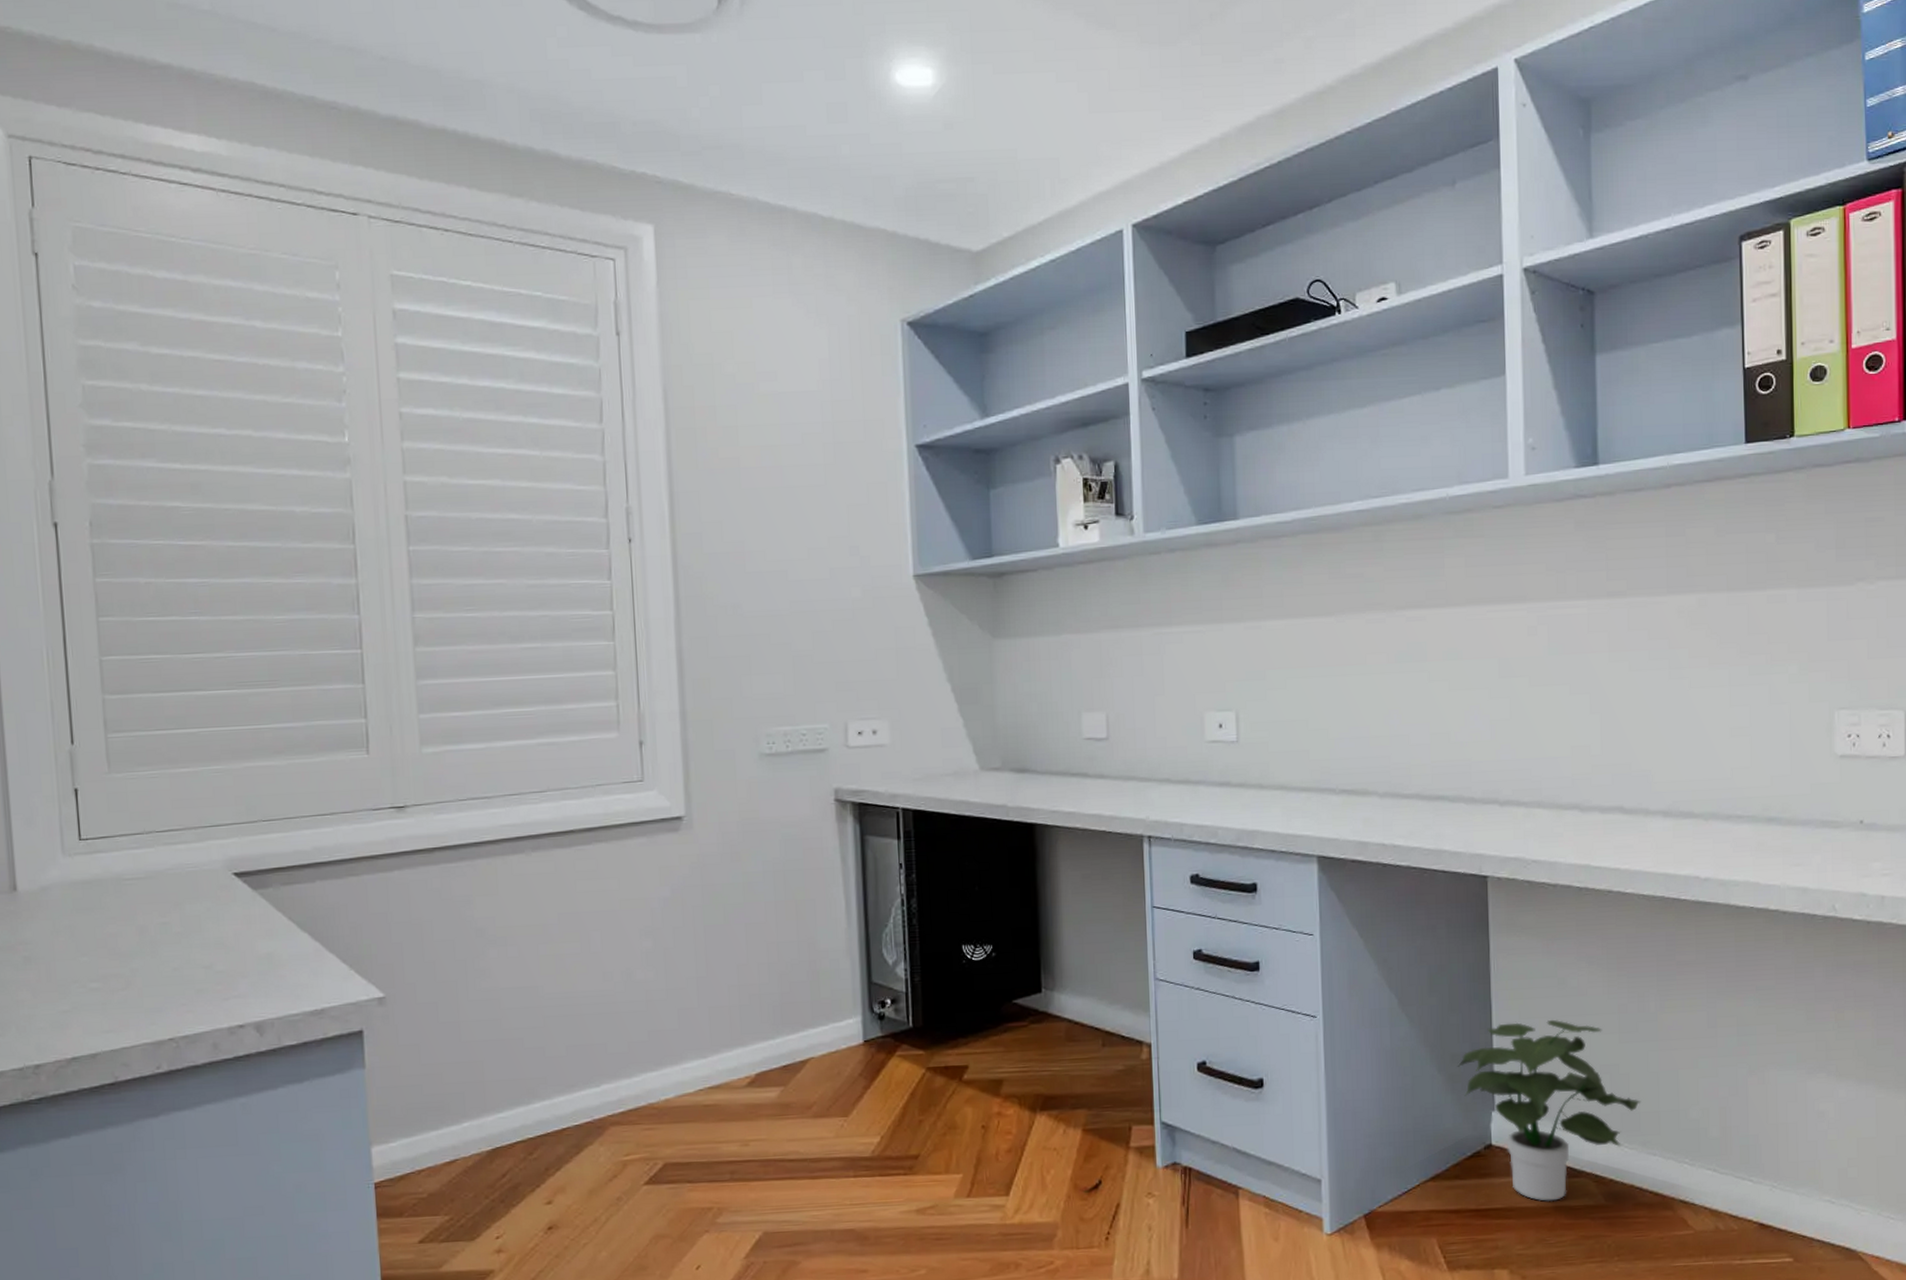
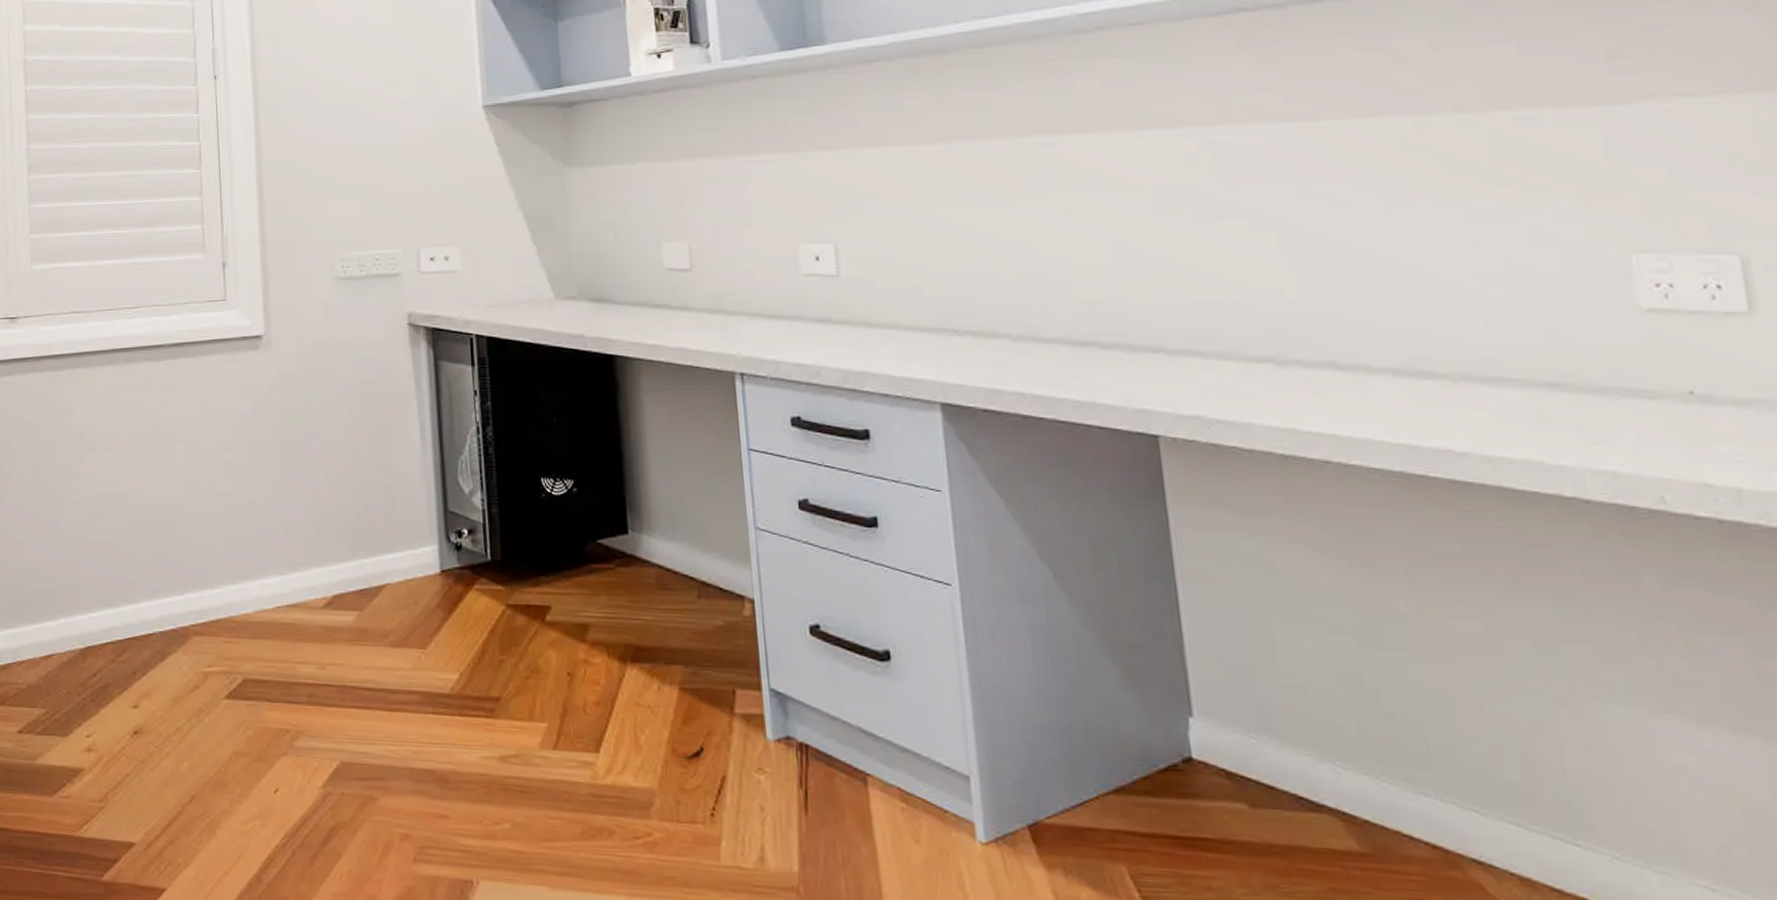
potted plant: present [1457,1019,1641,1201] -> none [1137,611,1400,838]

